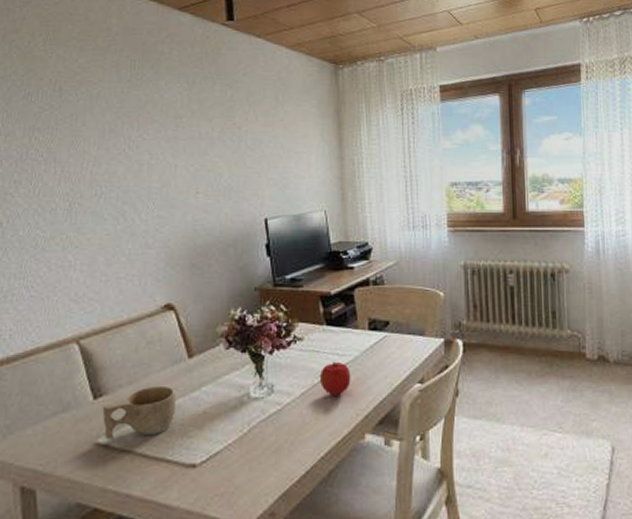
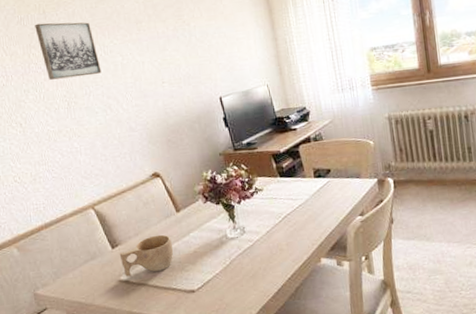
wall art: none [44,102,121,173] -> present [35,22,102,80]
fruit: present [319,361,351,396] -> none [279,204,305,232]

